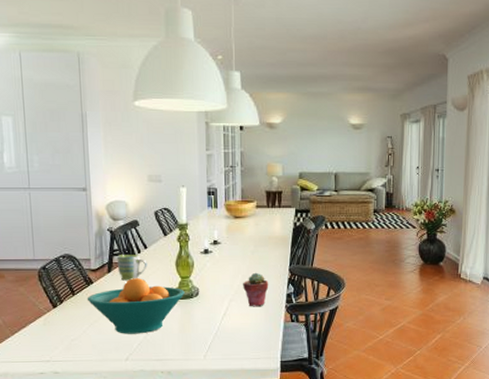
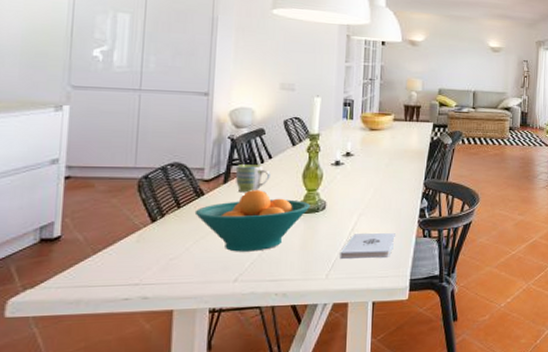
notepad: none [215,318,265,342] -> present [340,233,395,260]
potted succulent: present [243,272,269,307] -> none [374,186,402,222]

